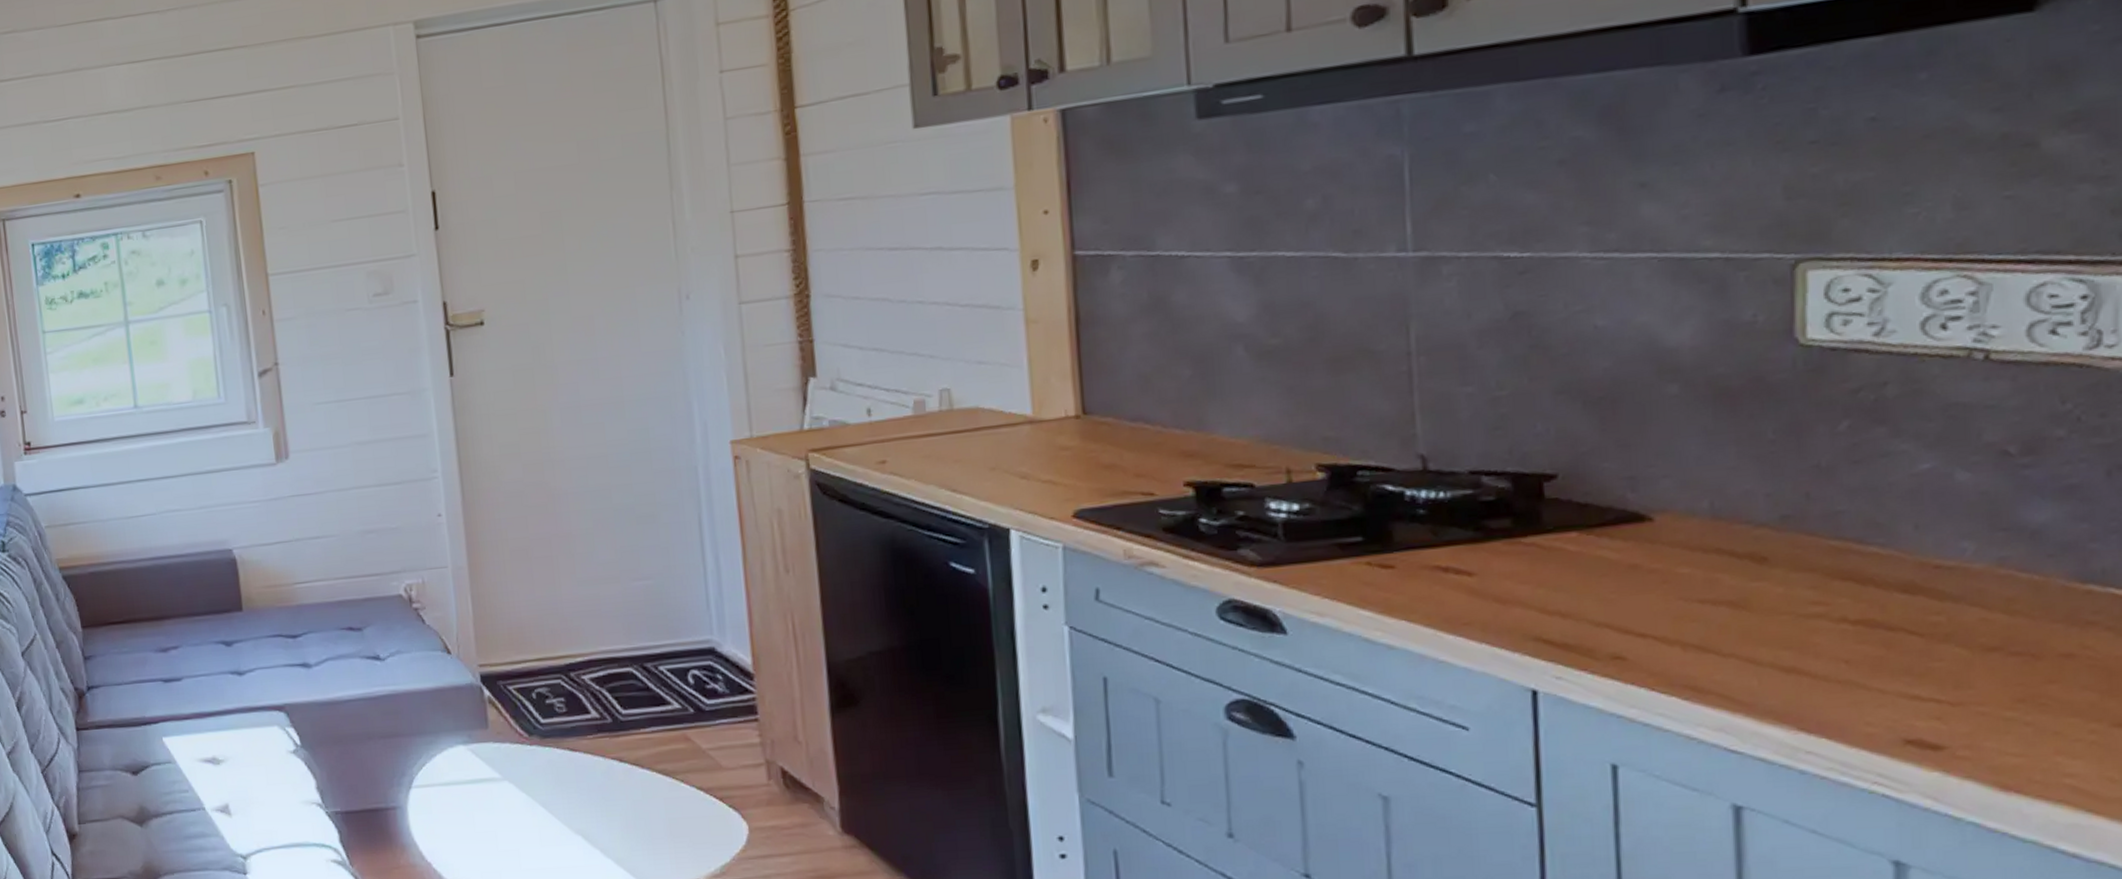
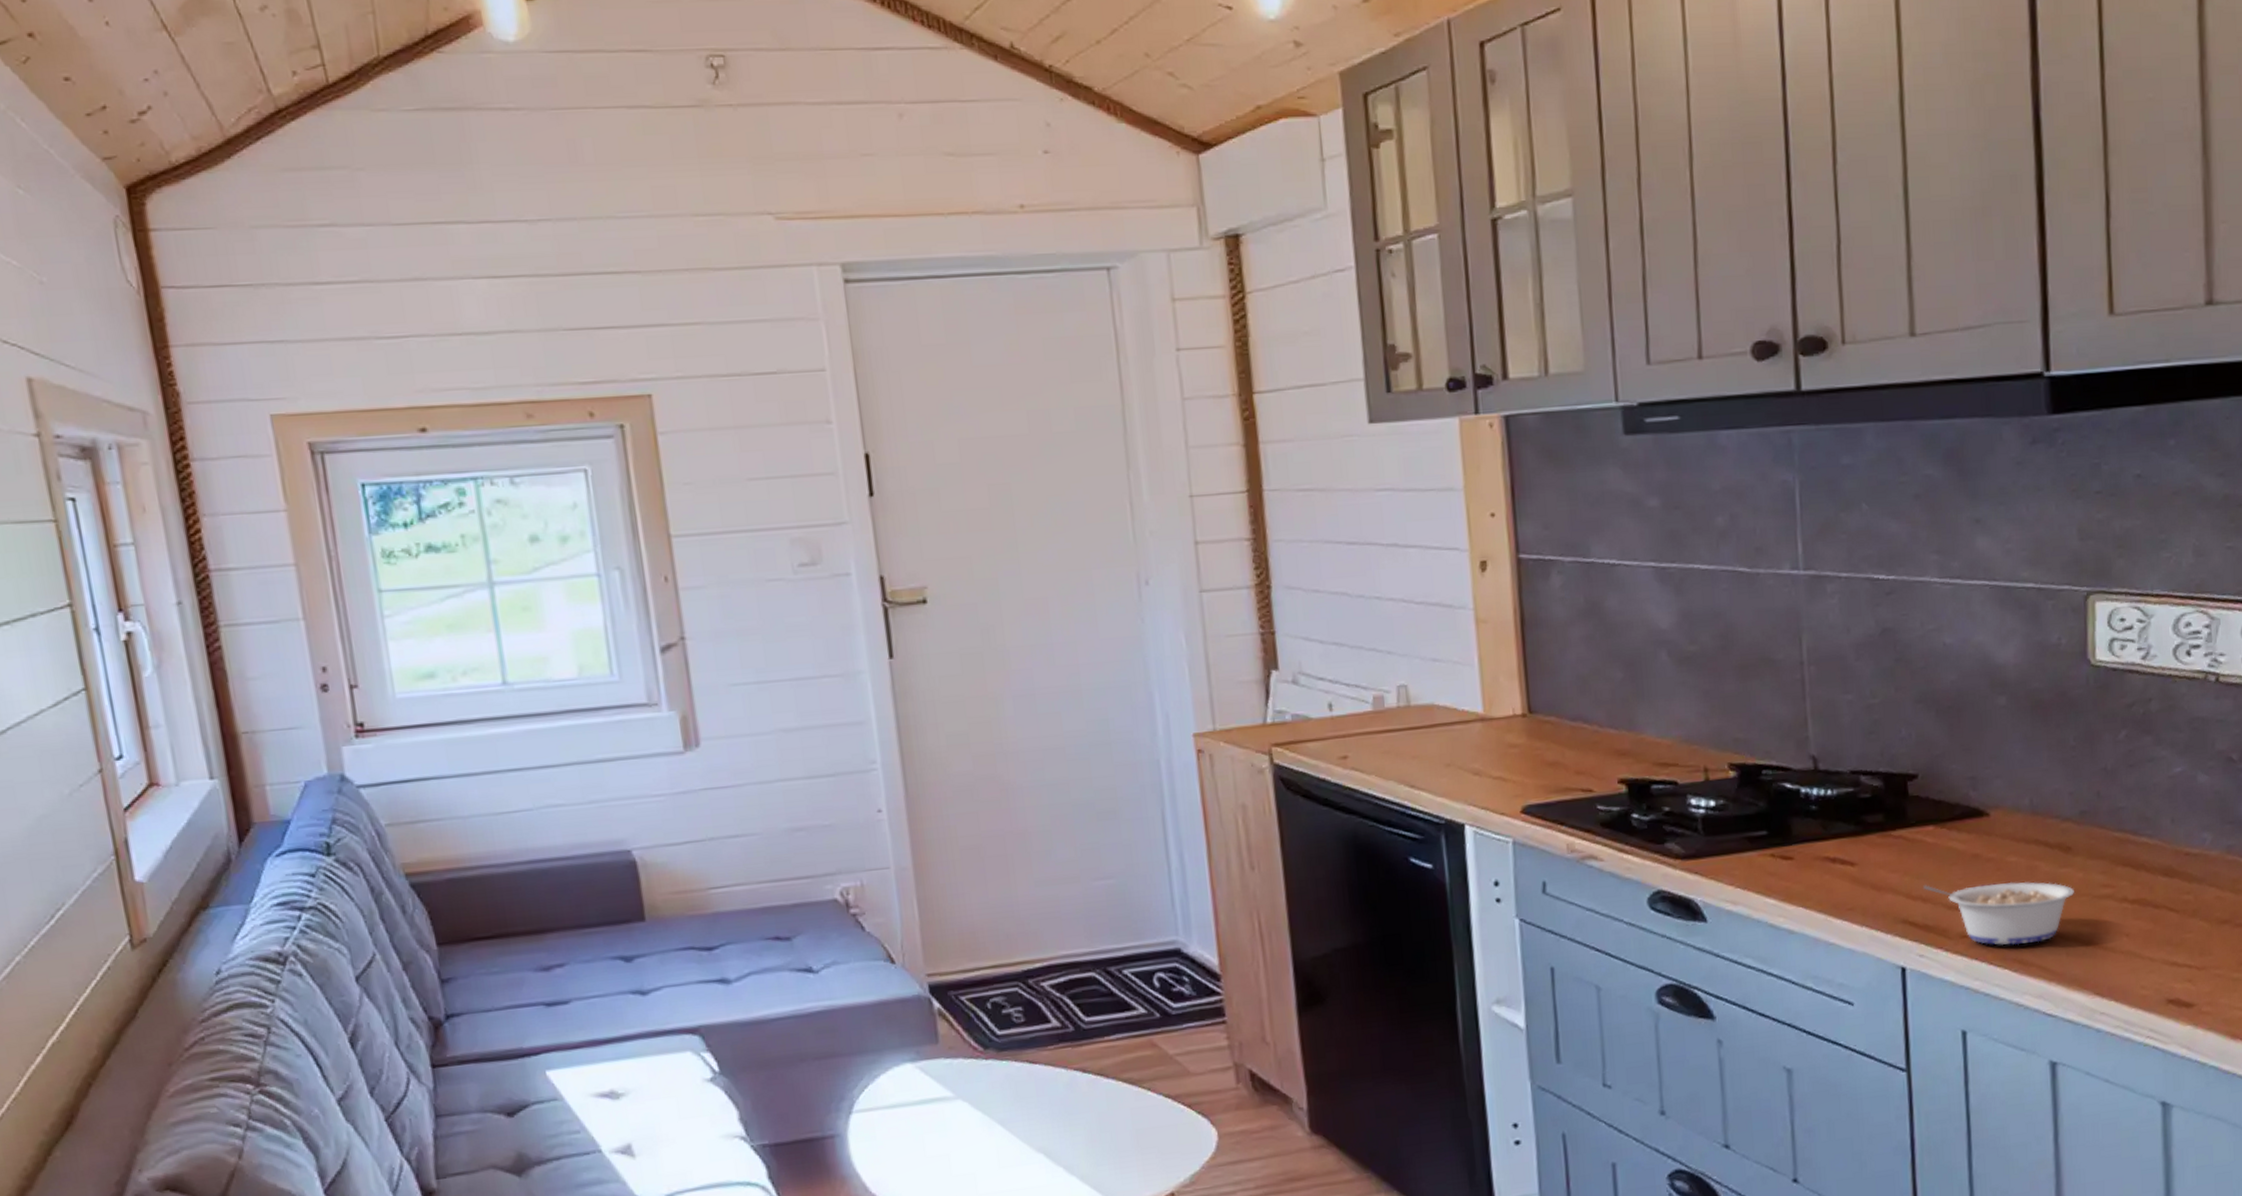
legume: none [1562,596,1771,670] -> present [1923,881,2074,945]

